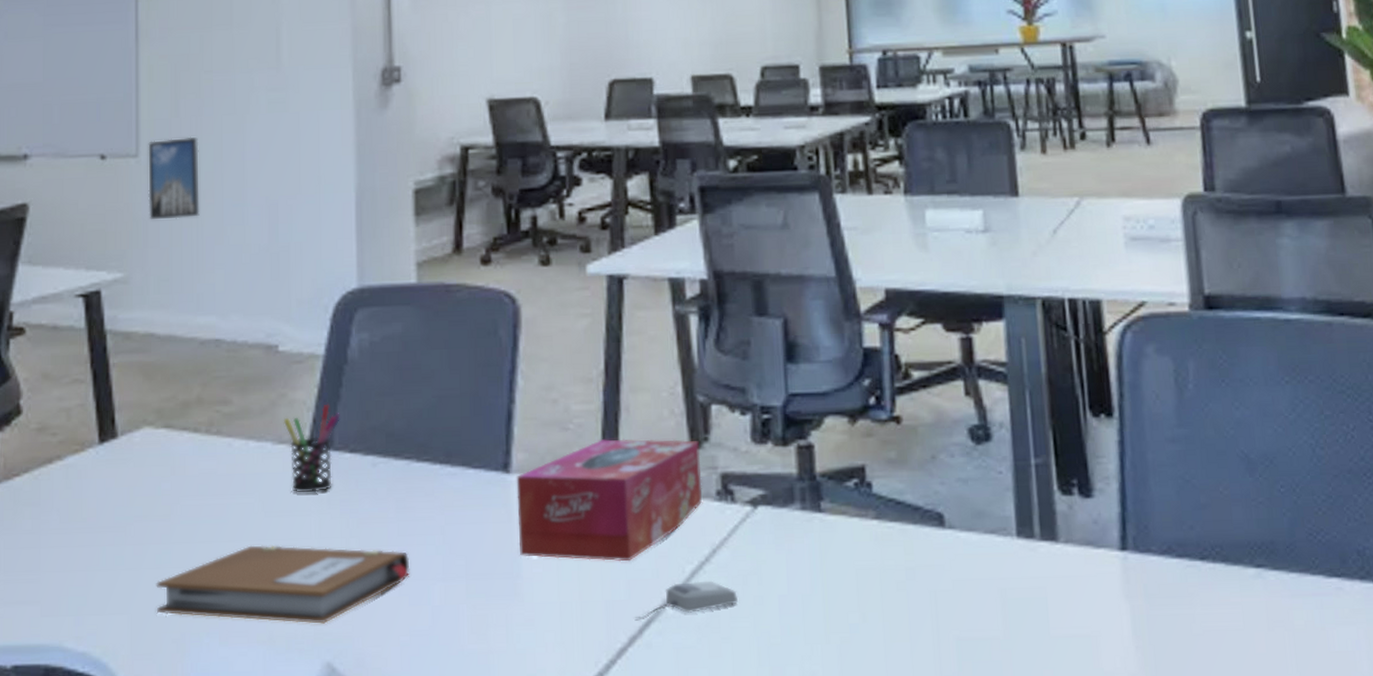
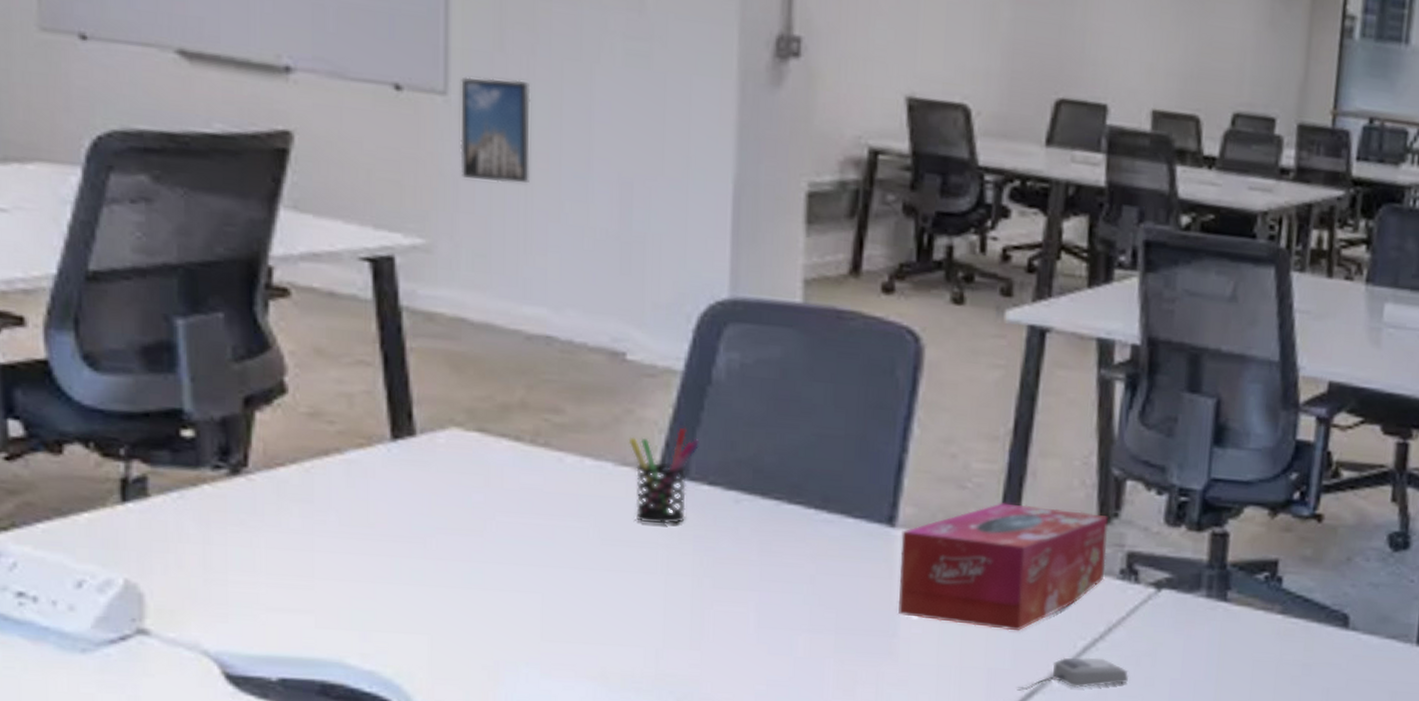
notebook: present [156,545,410,624] -> none [463,573,772,665]

